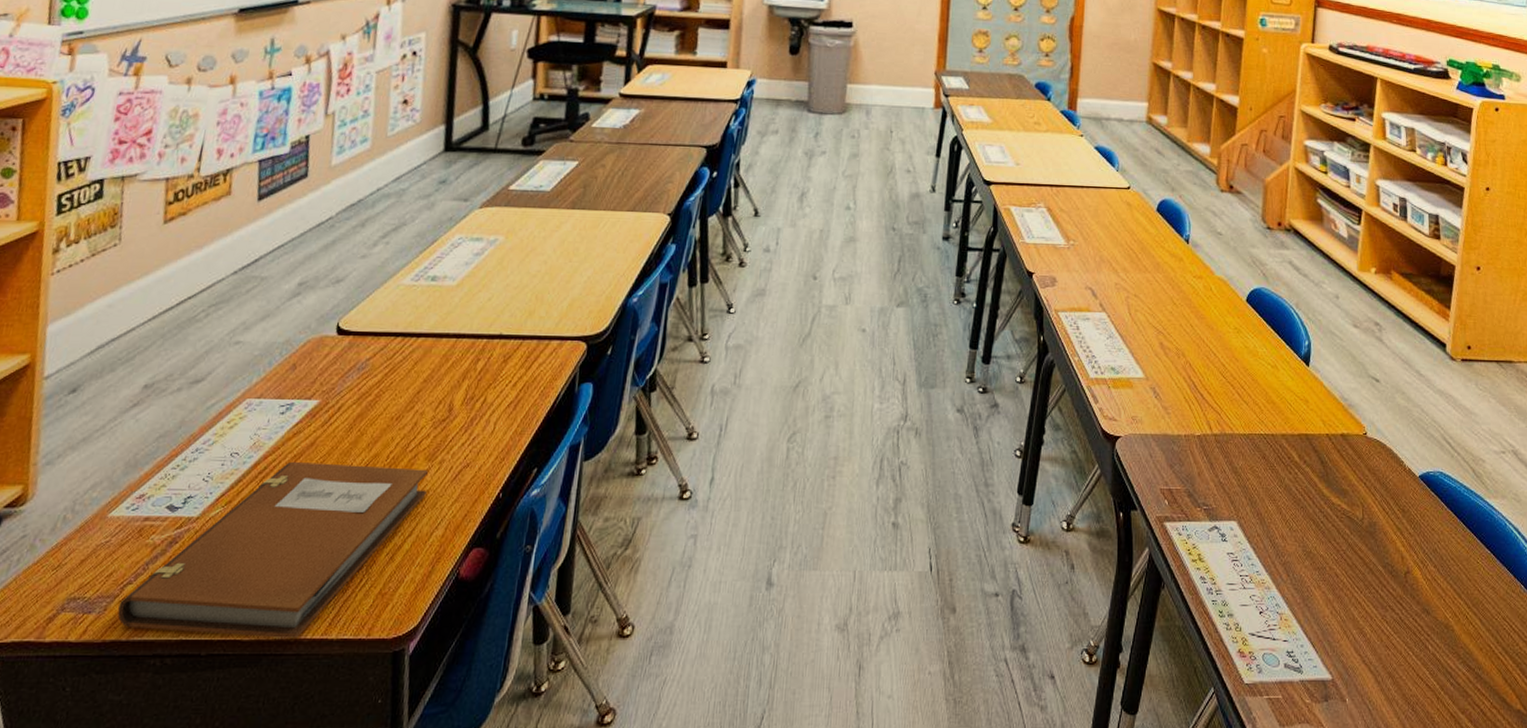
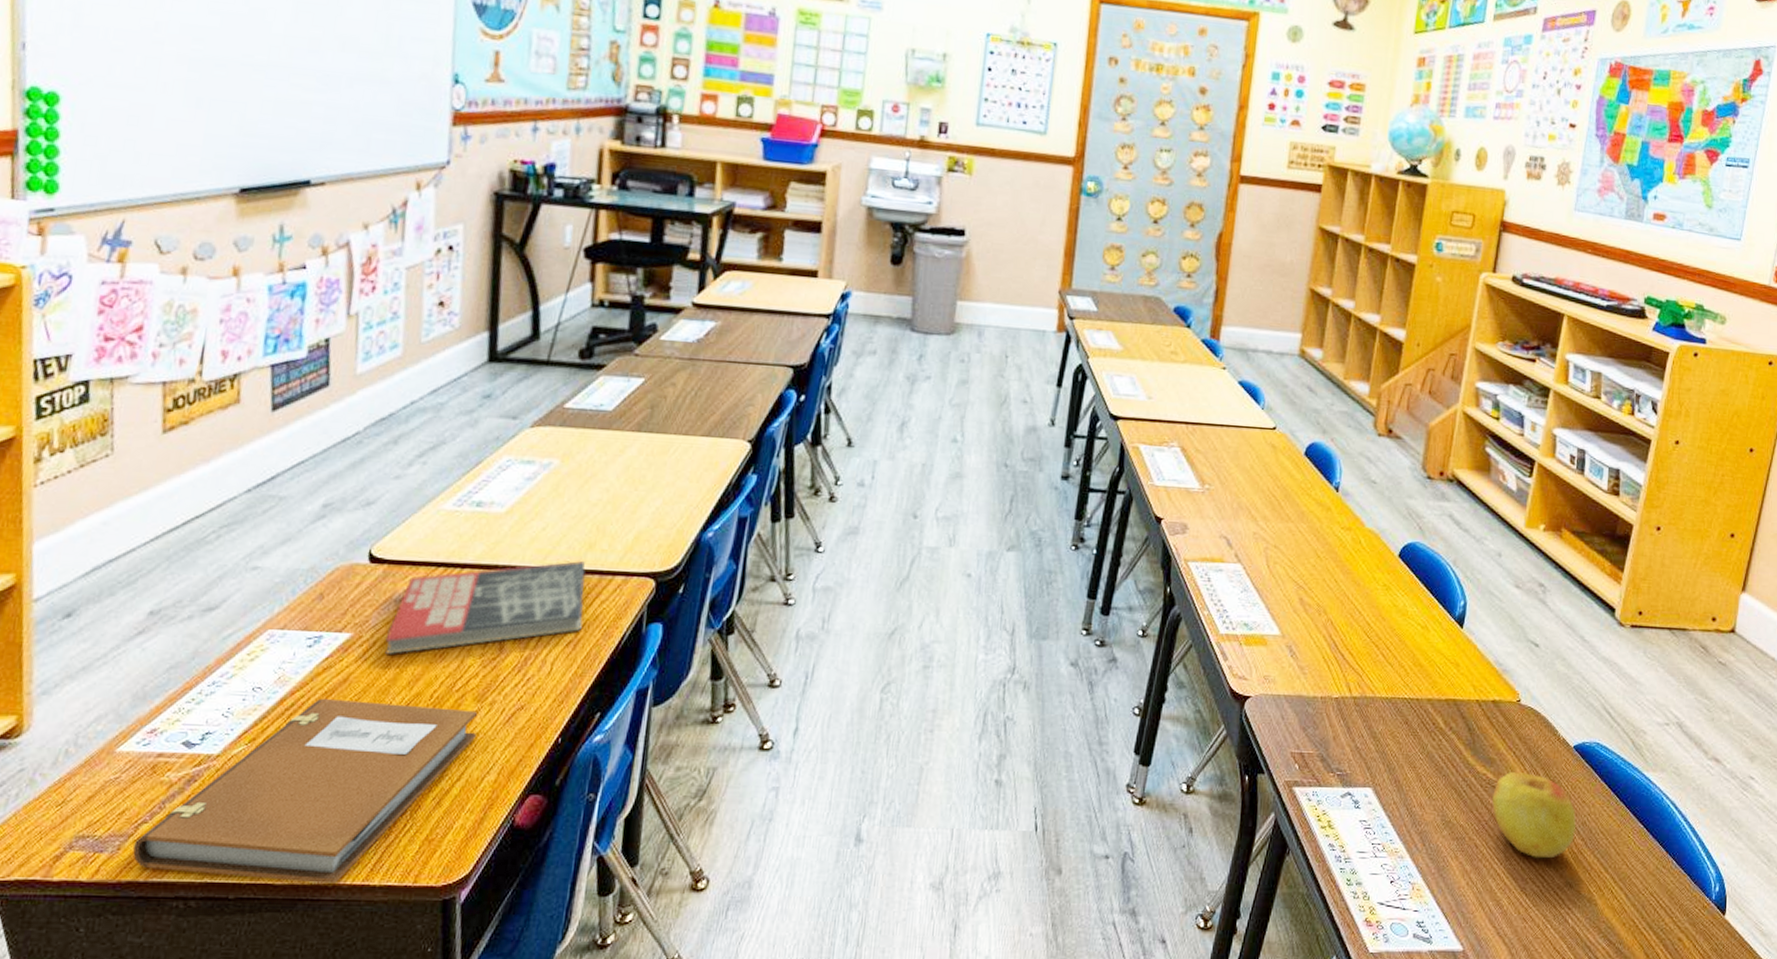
book: none [348,326,525,418] -> present [385,560,585,654]
apple: none [1348,502,1429,586] -> present [1492,772,1577,858]

